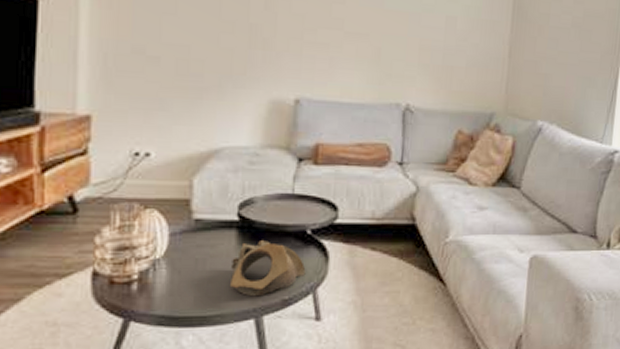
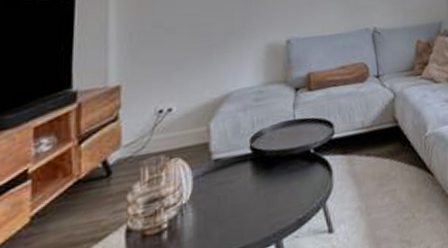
decorative bowl: present [230,241,306,297] -> none [249,166,315,223]

